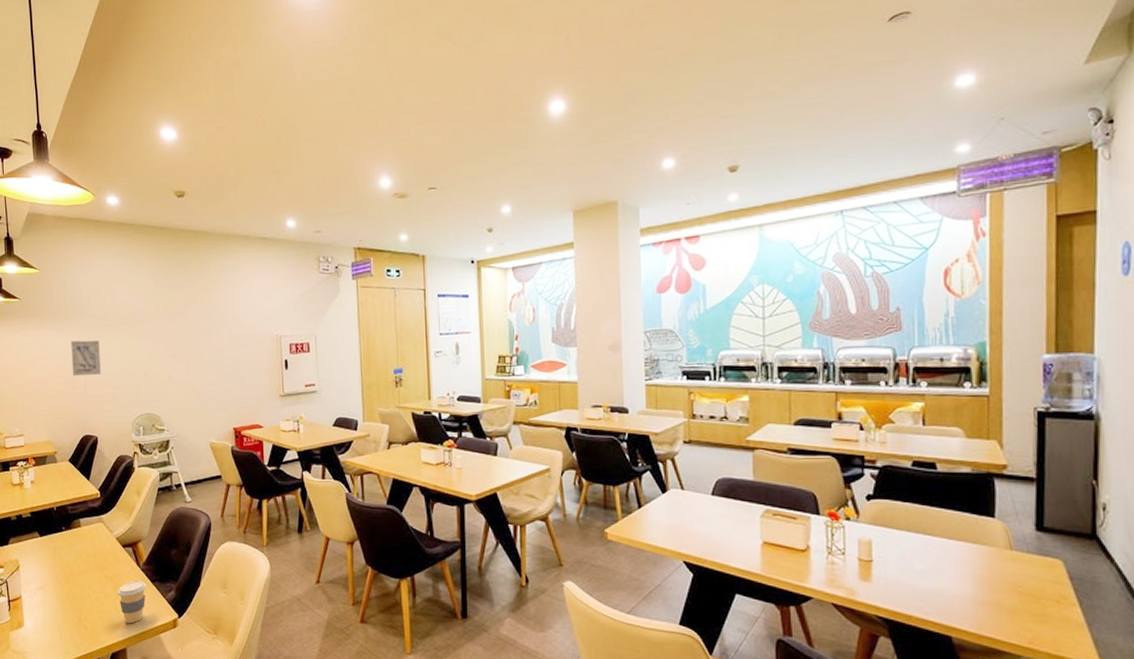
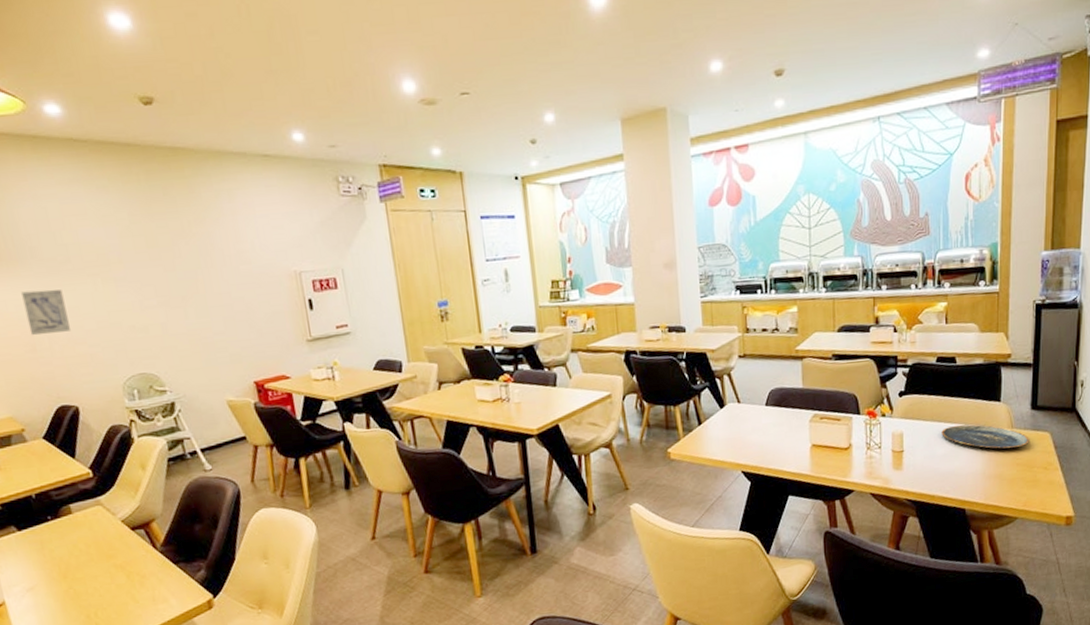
coffee cup: present [117,580,147,624] -> none [132,564,170,613]
plate: none [919,540,1035,574] -> present [941,424,1029,449]

